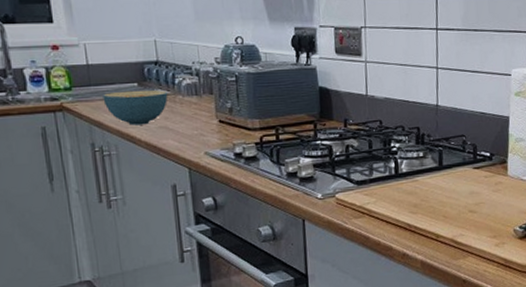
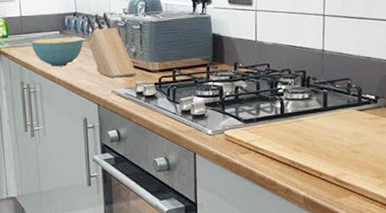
knife block: none [170,61,233,138] -> present [86,12,136,78]

